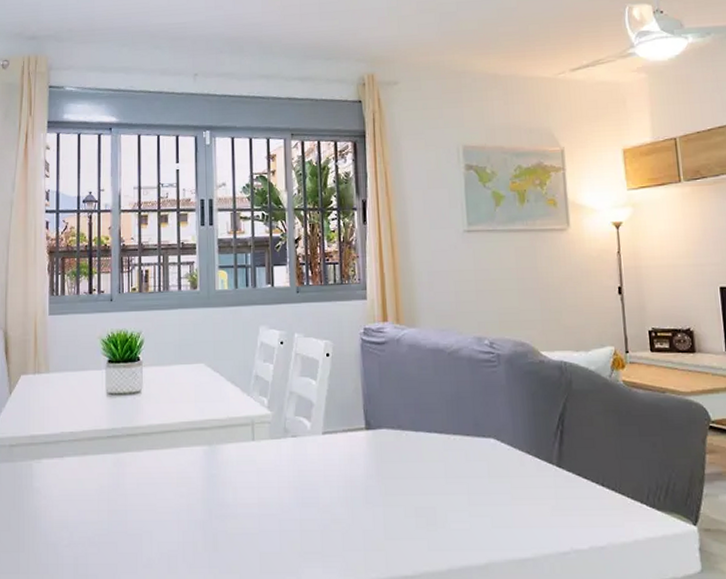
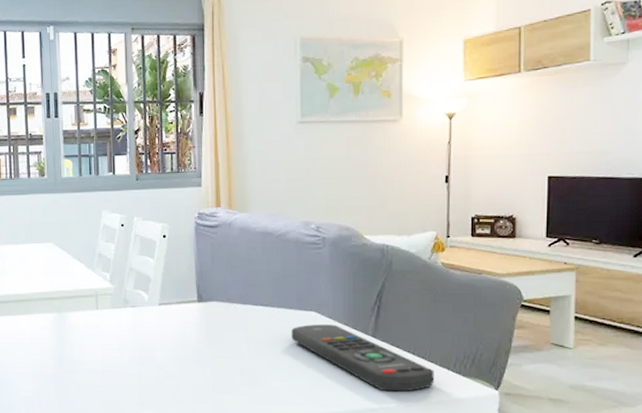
remote control: none [469,453,628,531] -> present [291,324,434,392]

